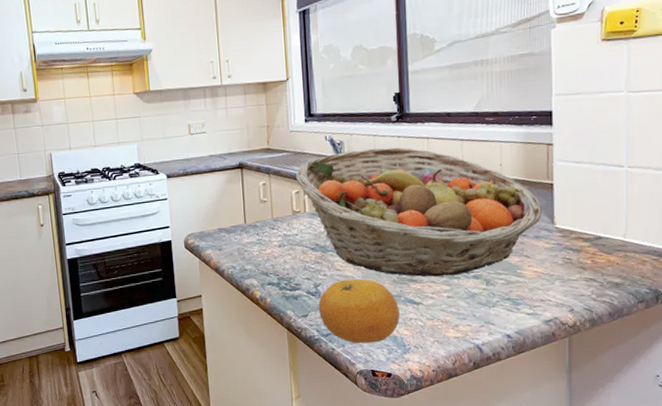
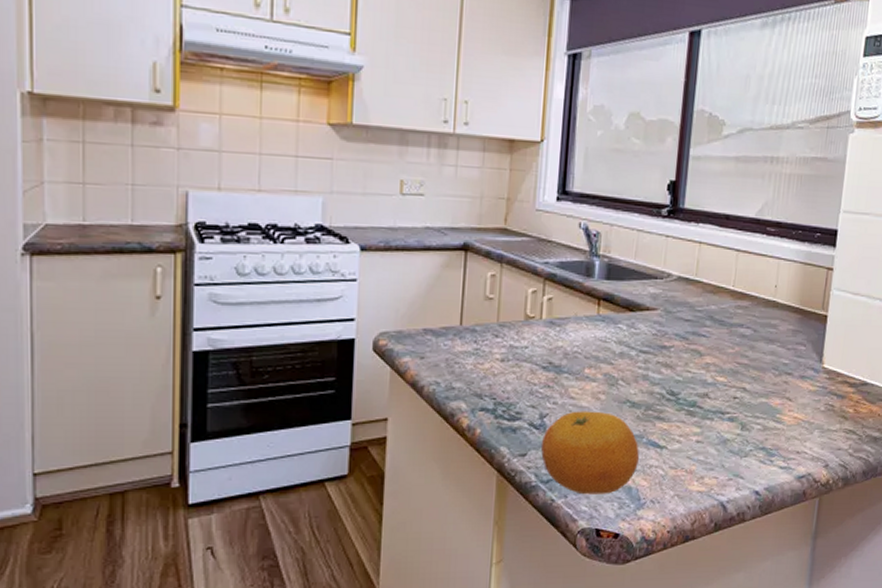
fruit basket: present [295,147,543,277] -> none [535,246,812,416]

